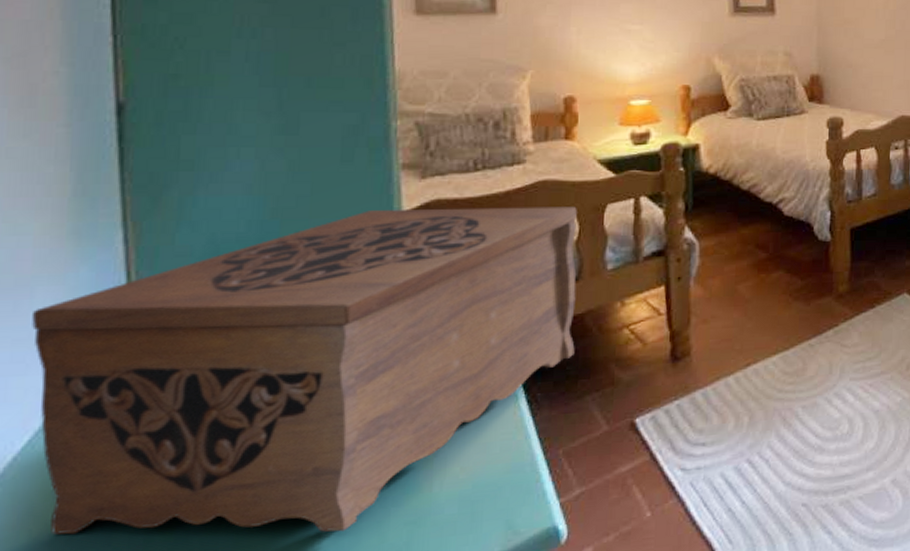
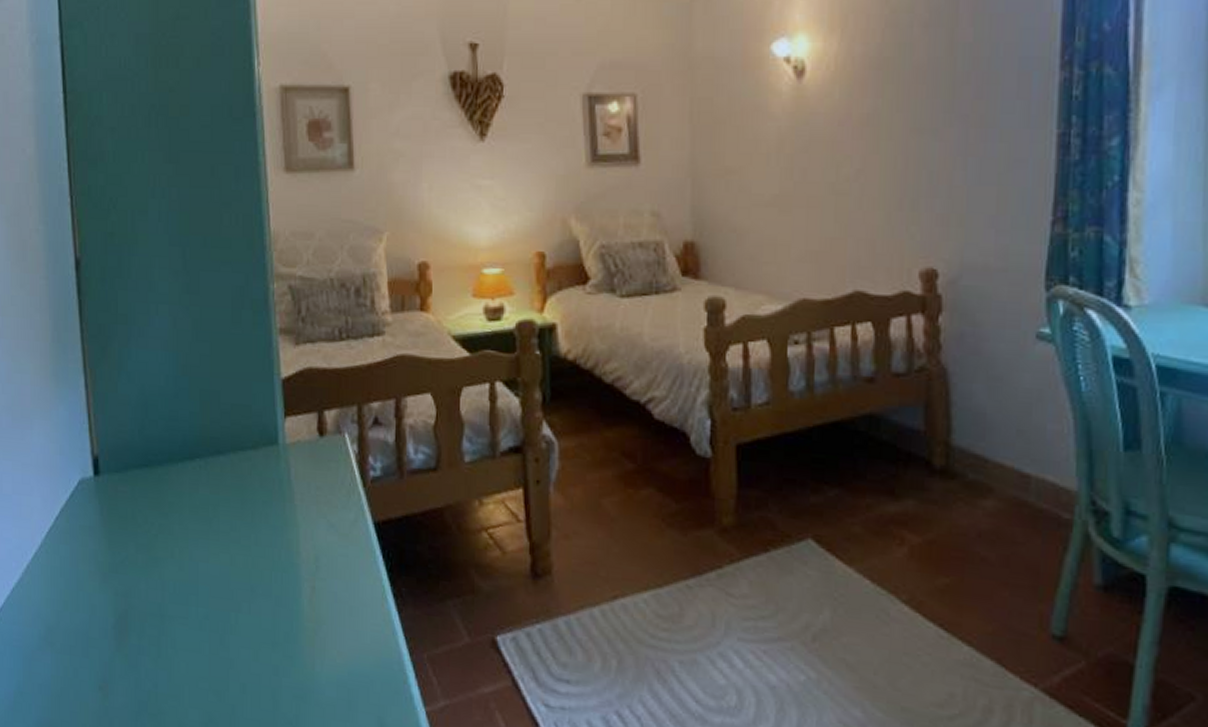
decorative box: present [32,206,577,535] -> none [33,374,436,691]

